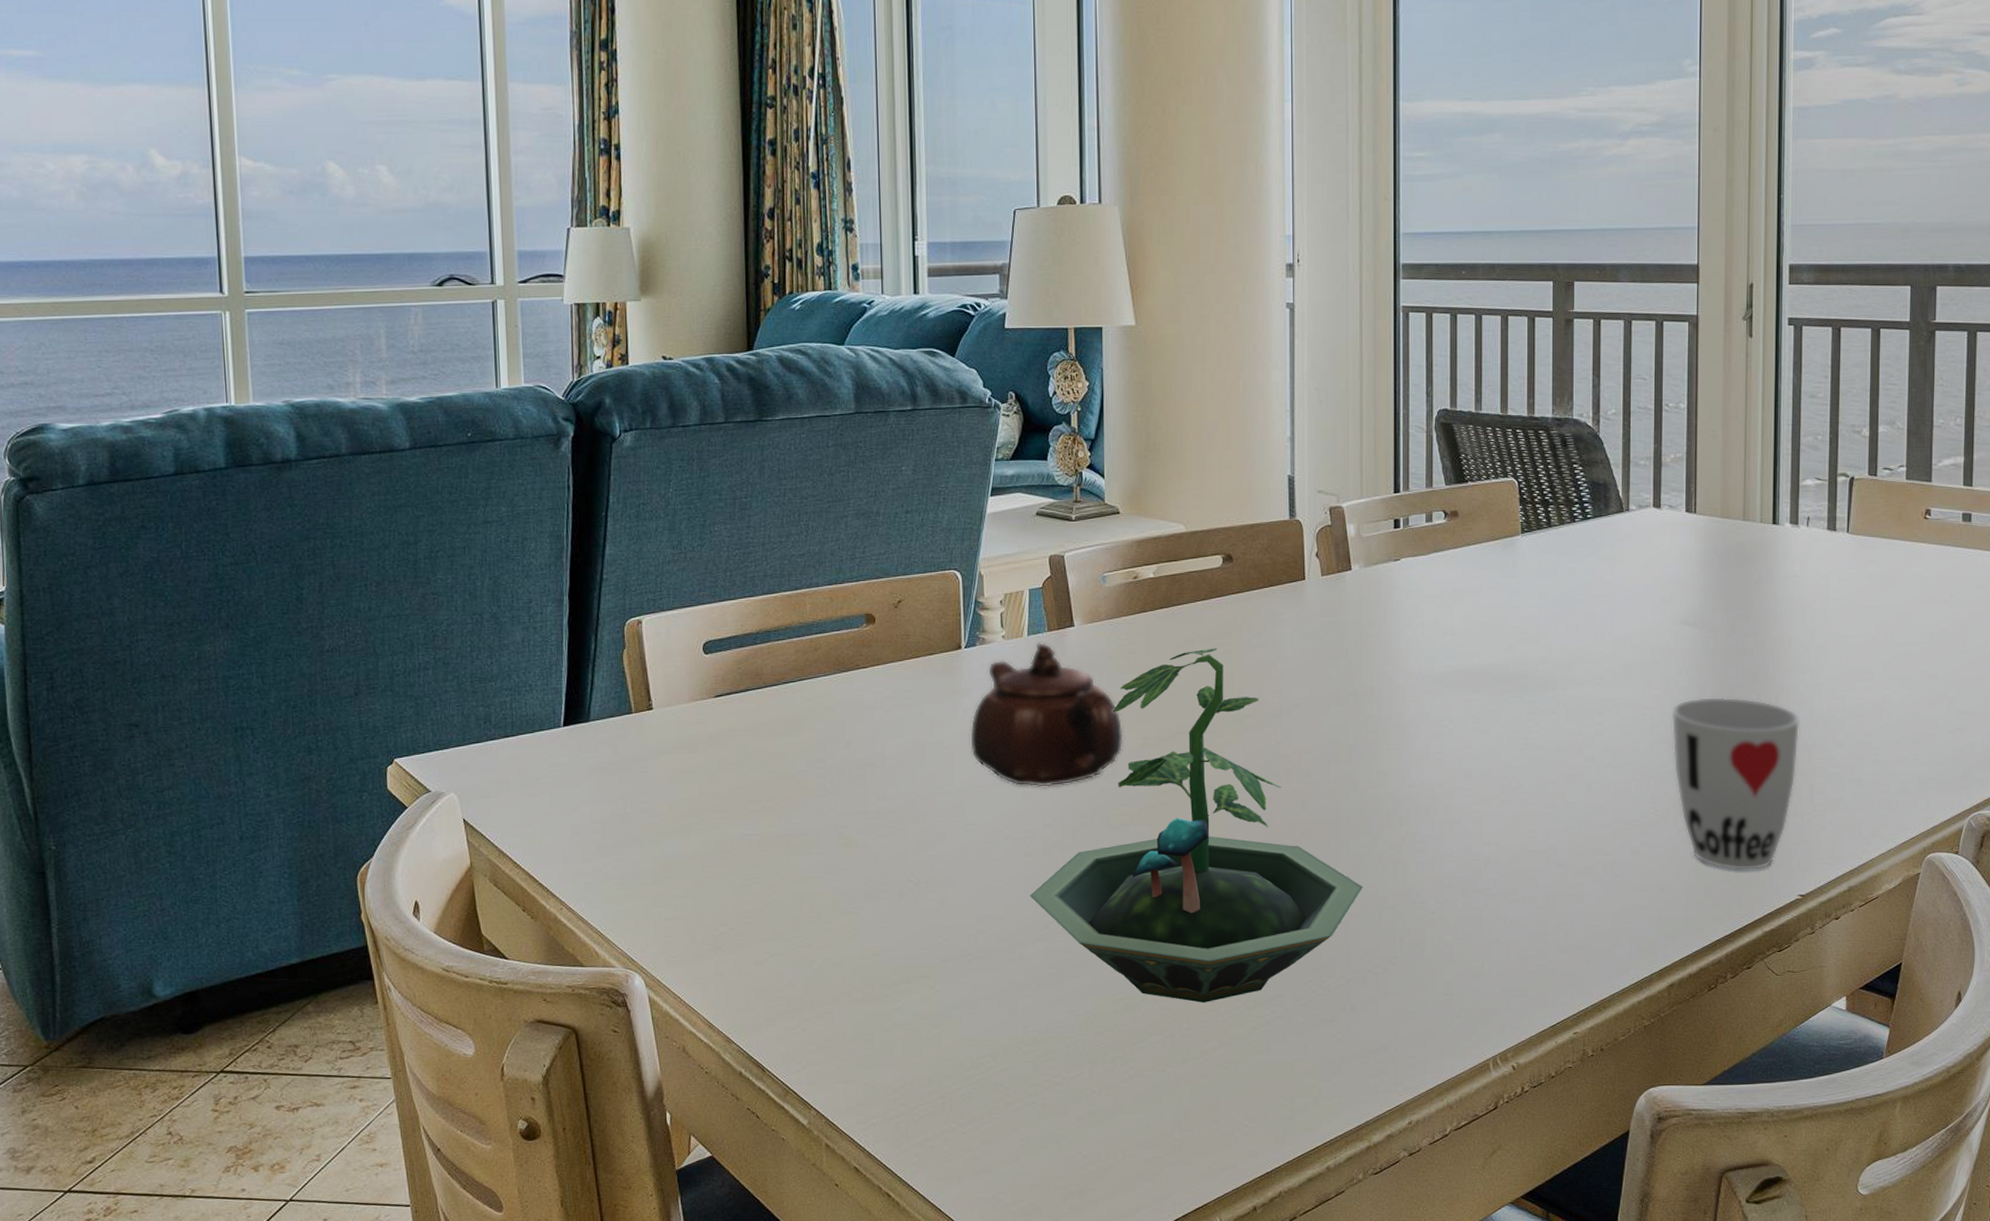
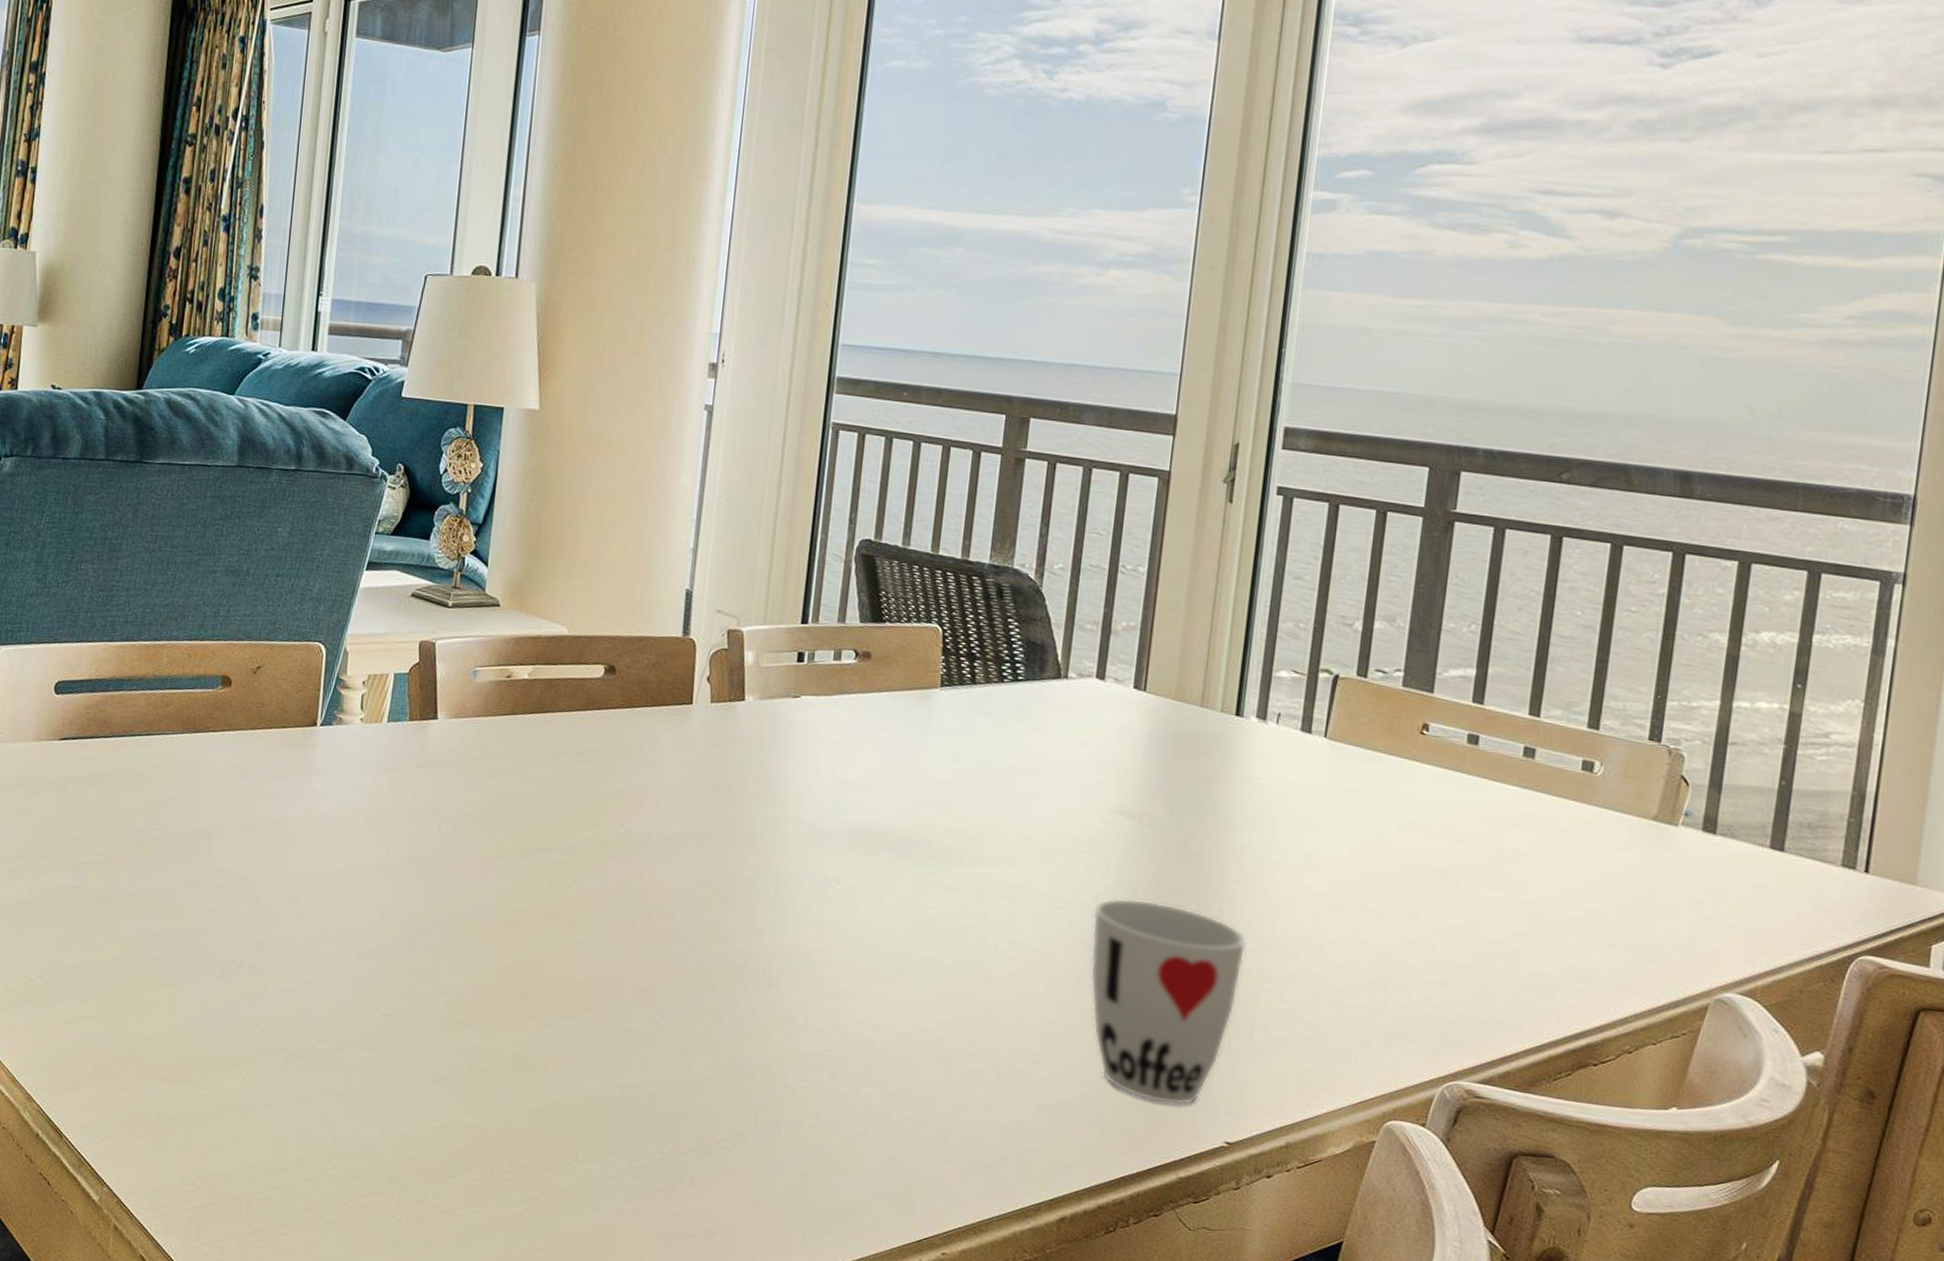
teapot: present [969,642,1123,787] -> none [313,730,477,887]
terrarium: present [1029,648,1364,1003] -> none [357,763,720,1147]

